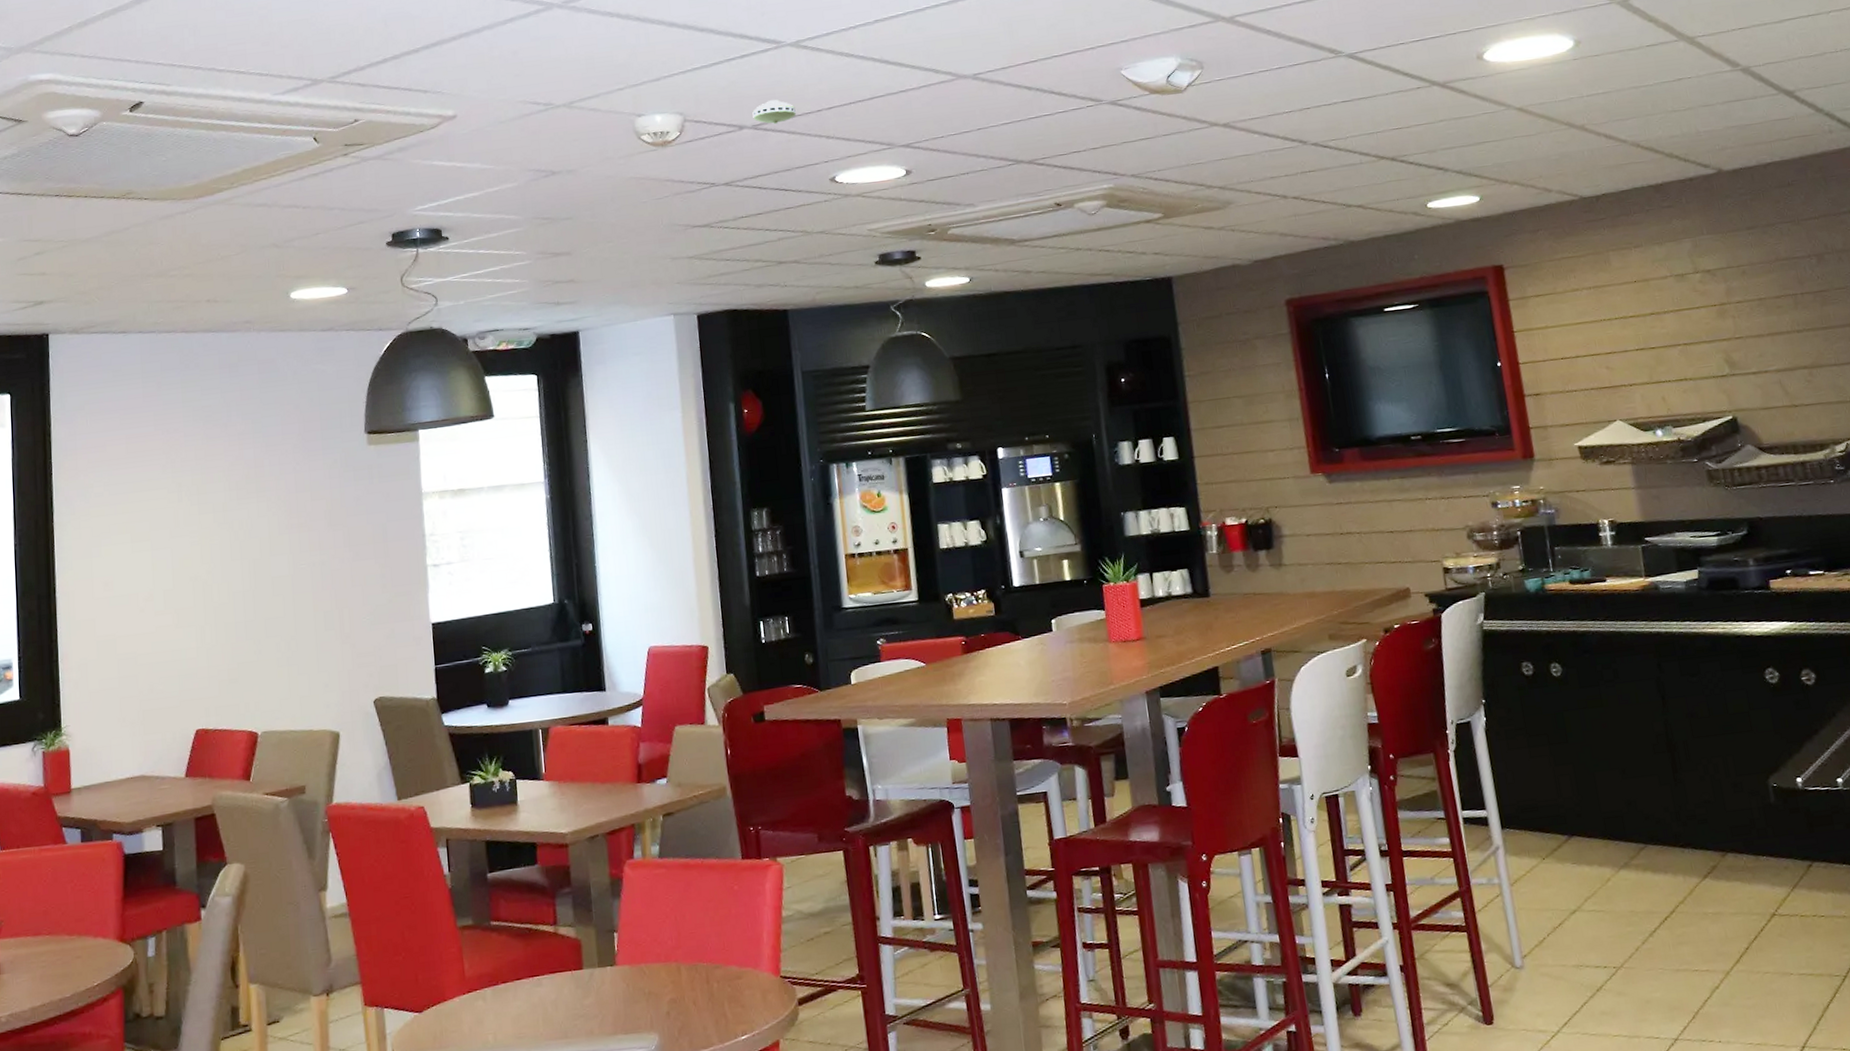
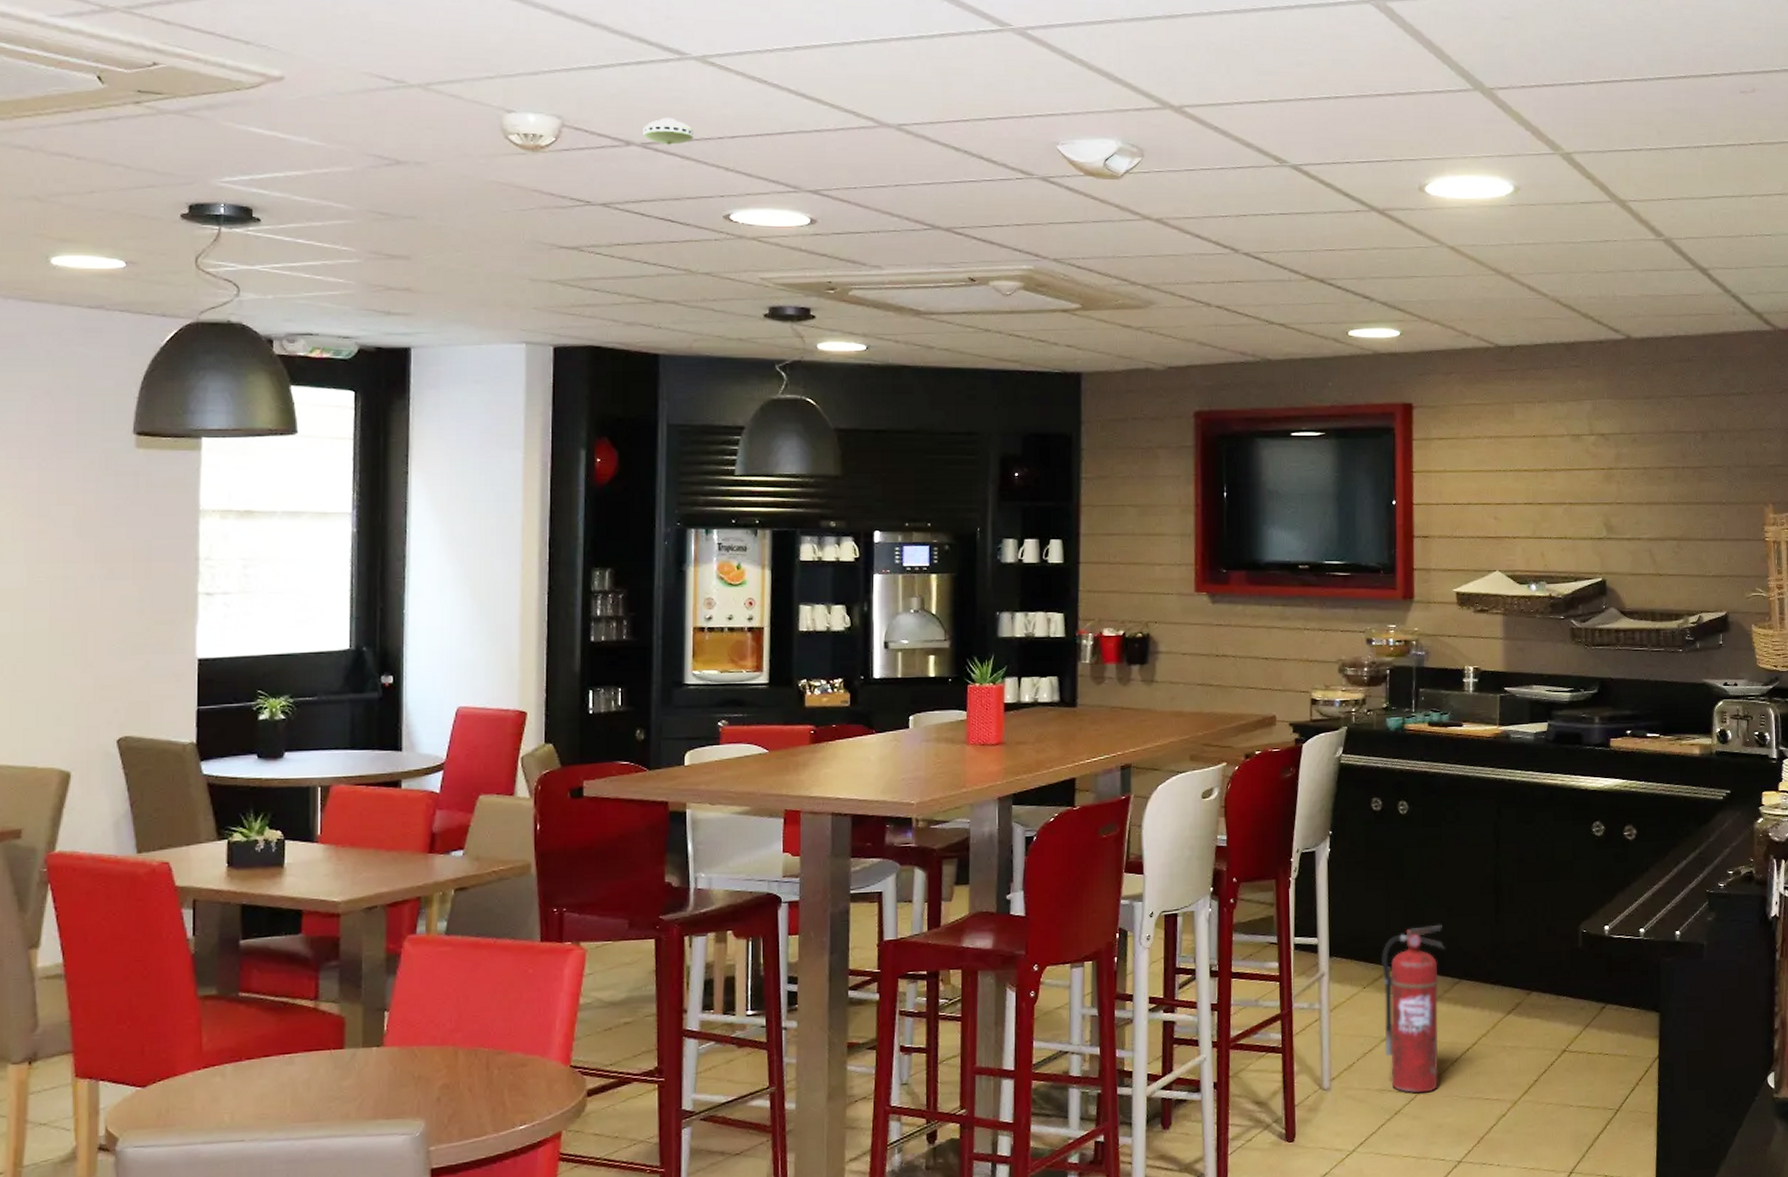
fire extinguisher: none [1556,787,1640,968] -> present [1381,924,1445,1094]

